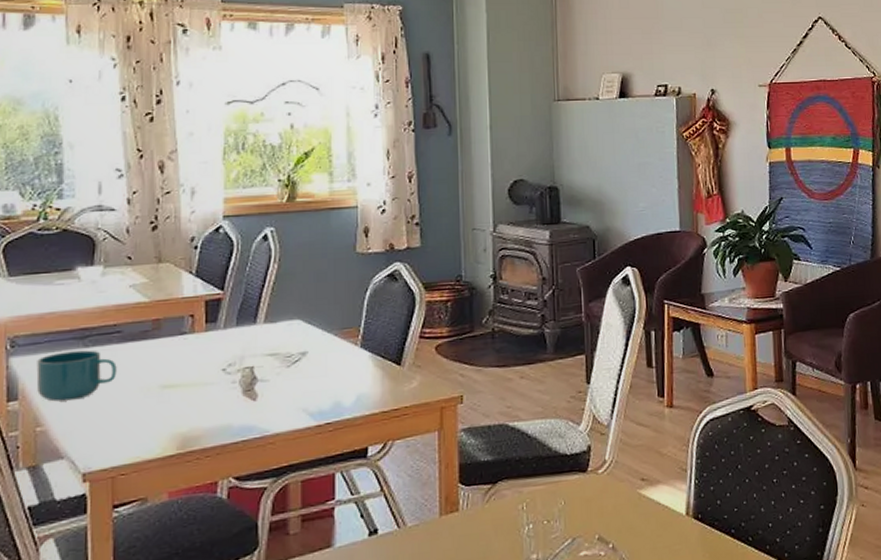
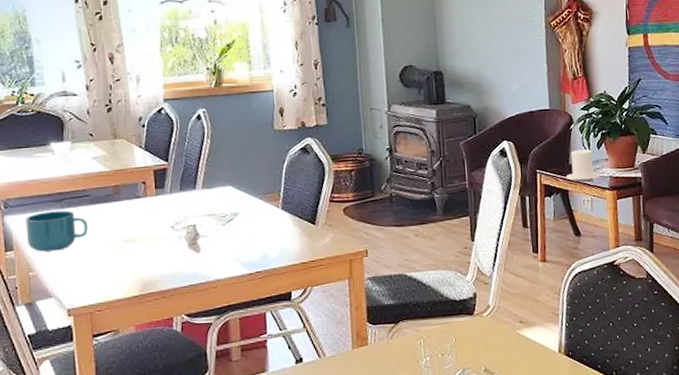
candle: none [698,277,737,314] -> present [566,149,600,182]

